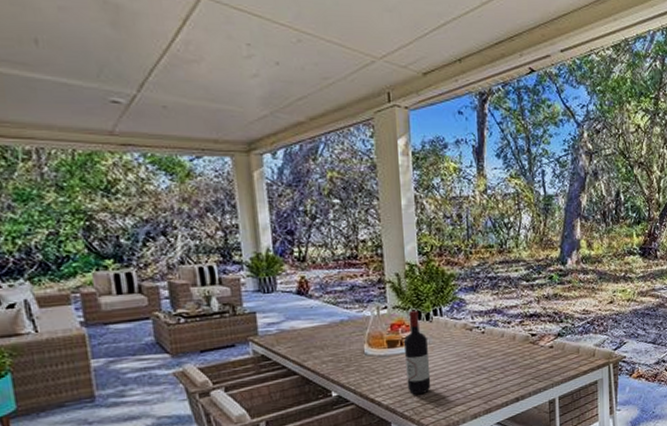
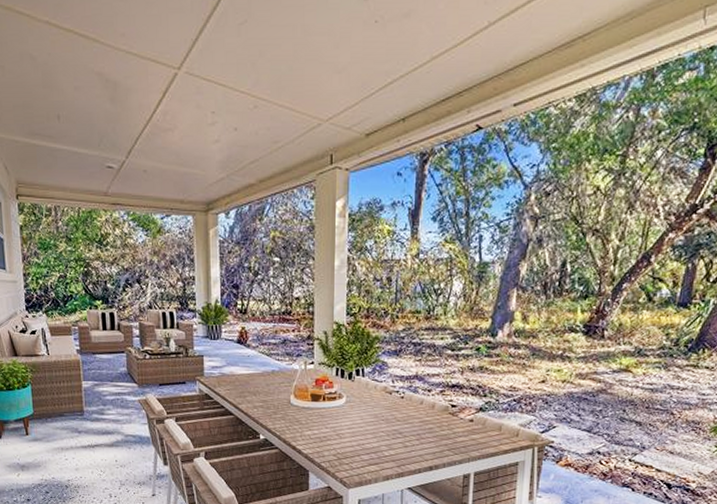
wine bottle: present [403,310,431,395] -> none [325,368,349,449]

